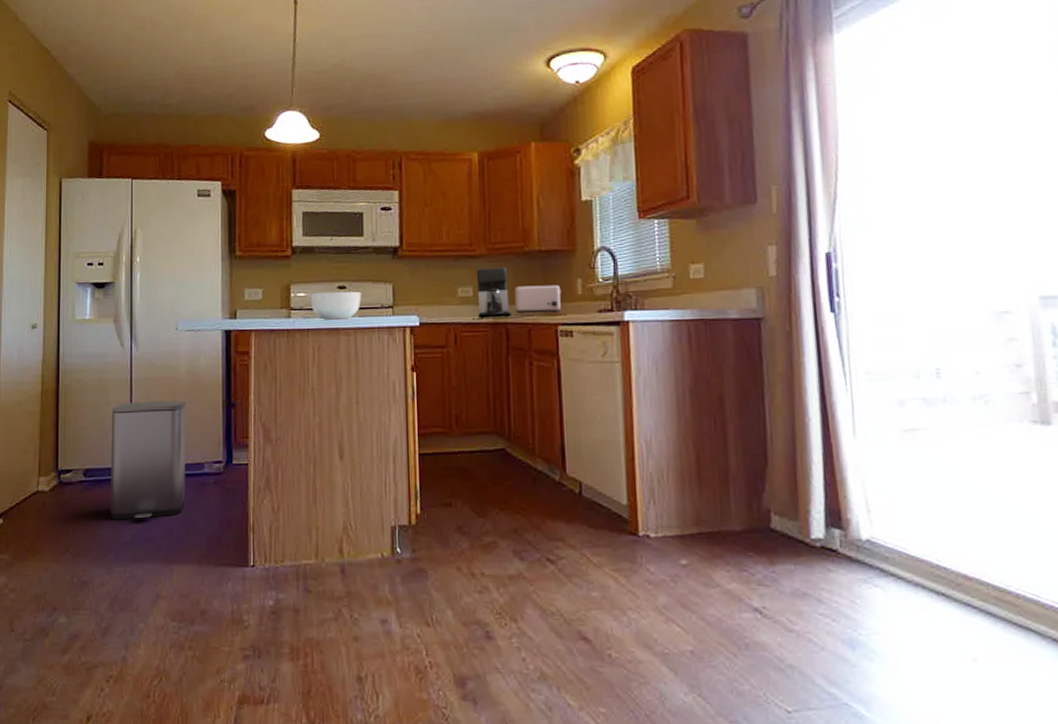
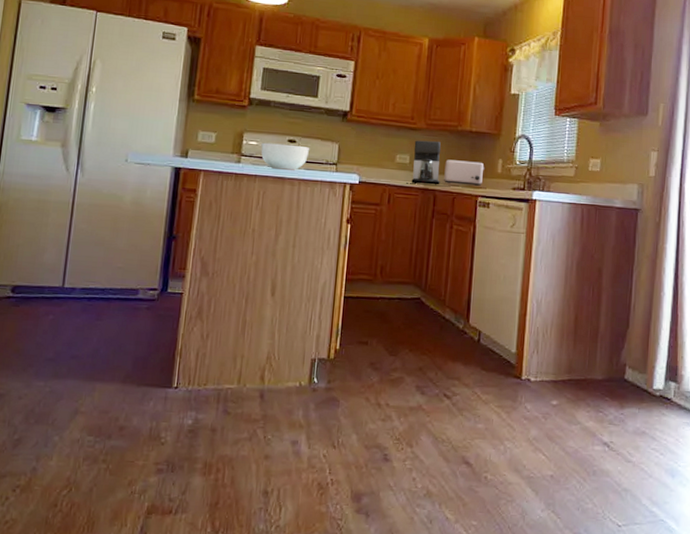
pedal bin: present [111,400,186,520] -> none [36,225,127,338]

